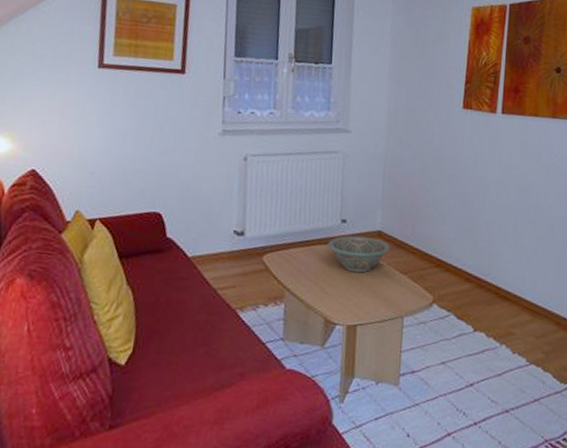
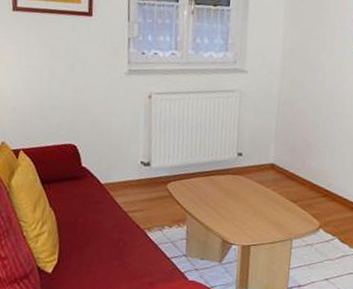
decorative bowl: present [328,235,391,273] -> none [225,167,283,201]

